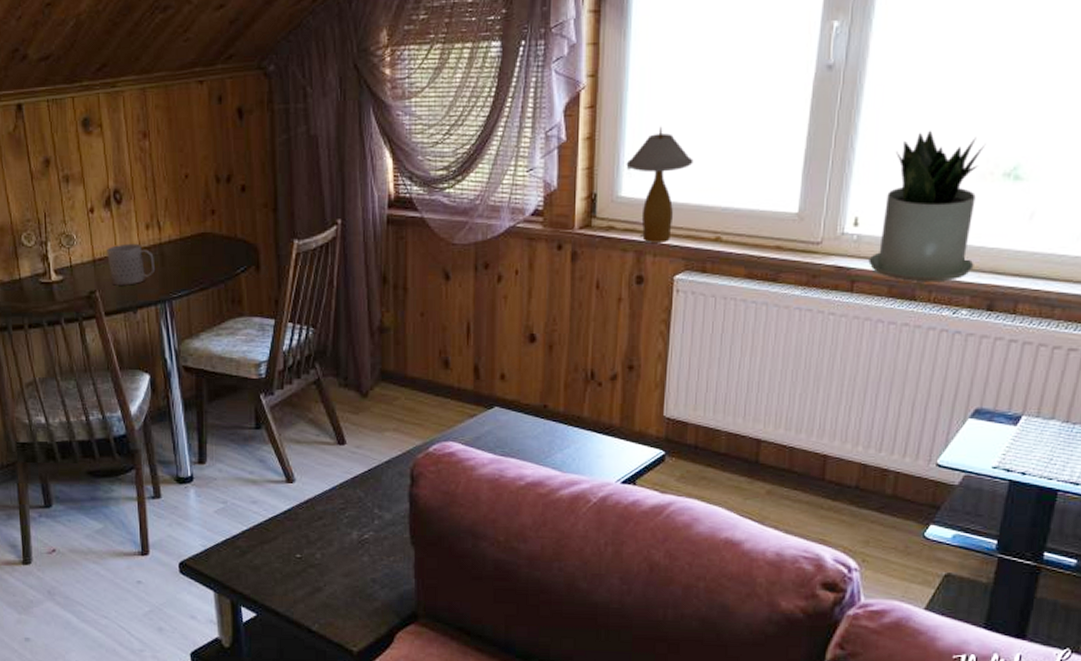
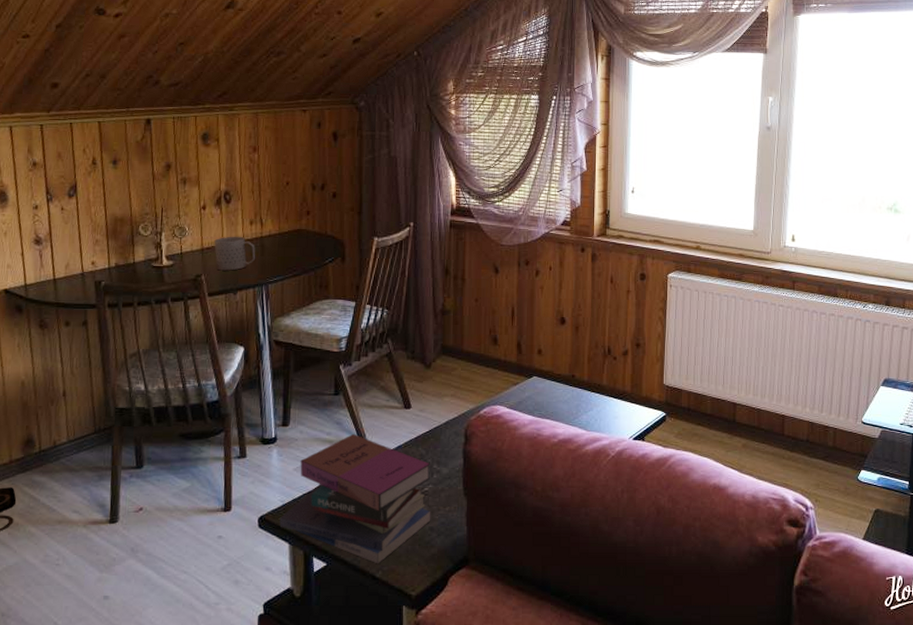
books: none [202,472,373,617] -> present [279,433,431,564]
table lamp: present [626,126,693,242] -> none [630,163,678,249]
planter: present [868,130,986,281] -> none [804,175,874,283]

